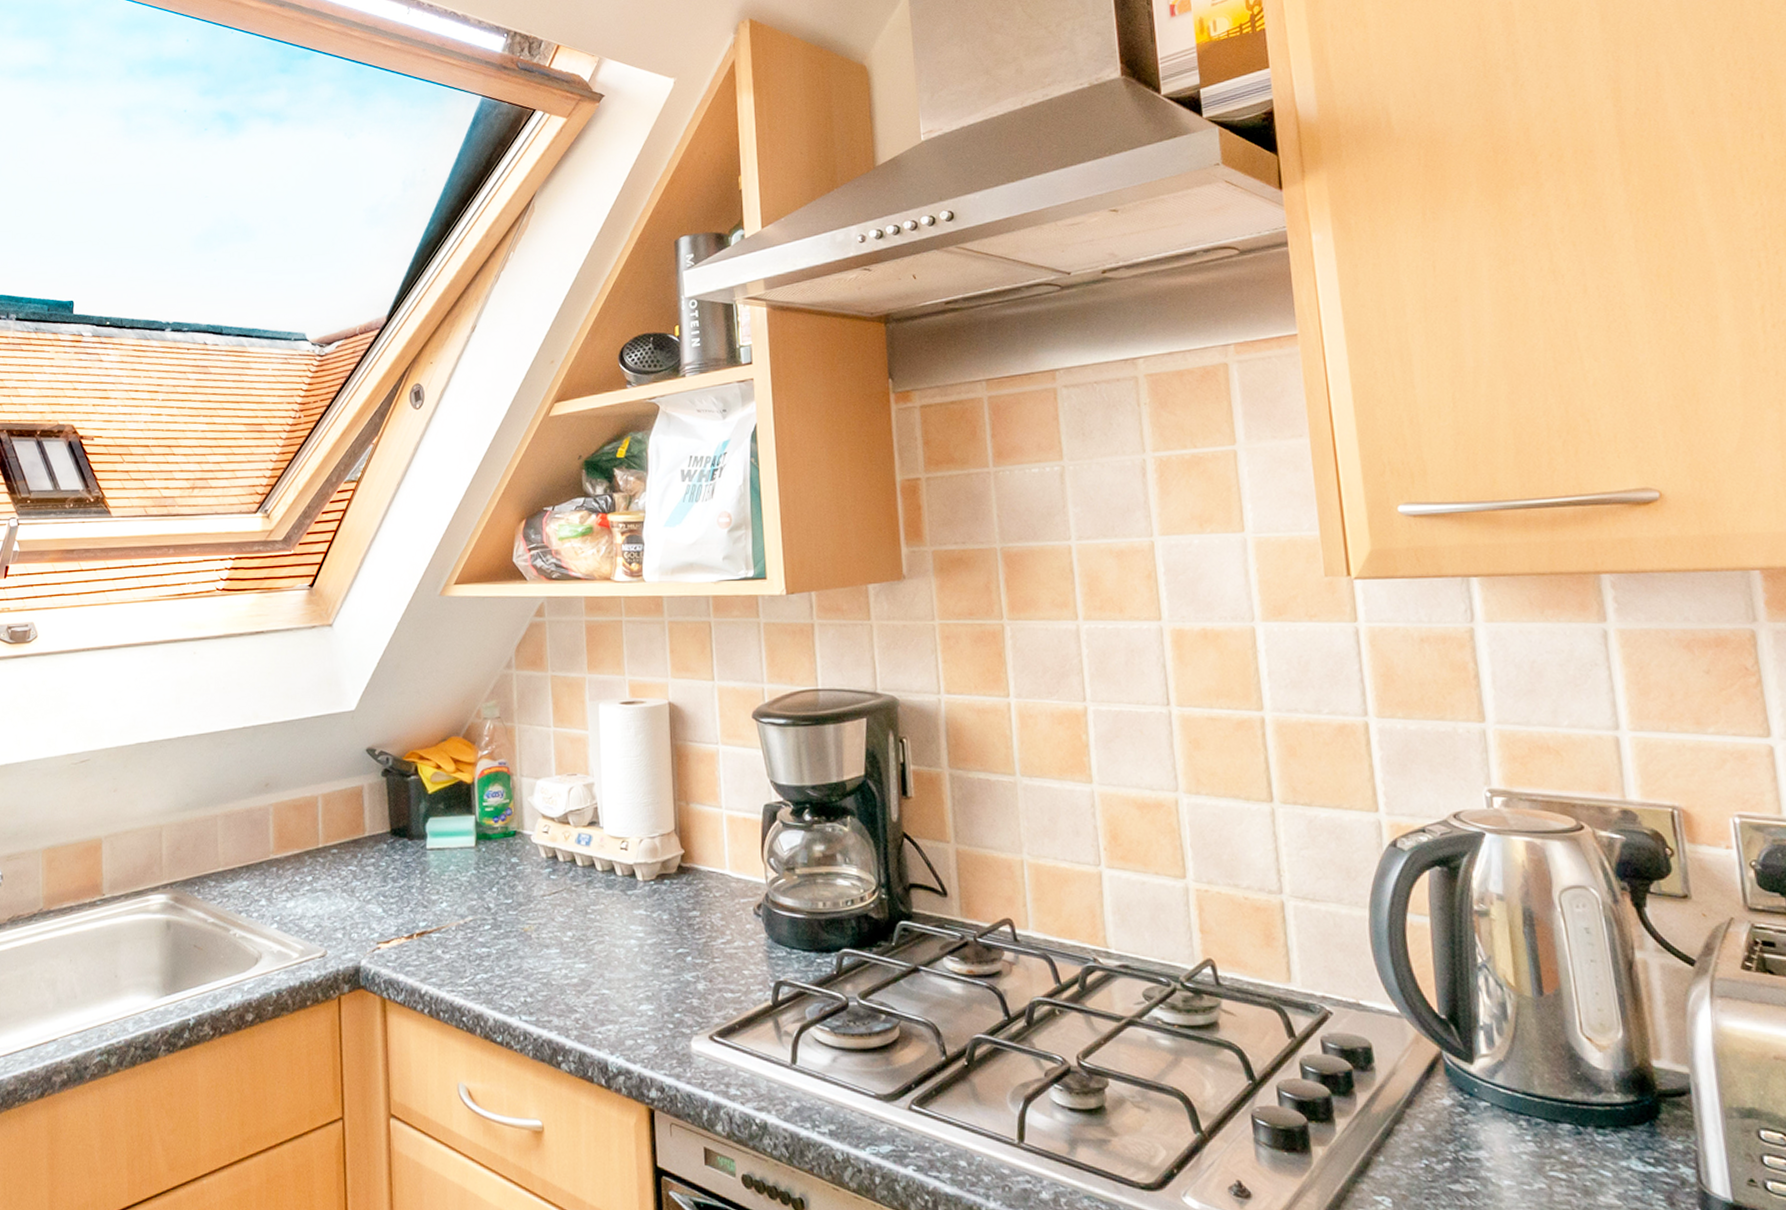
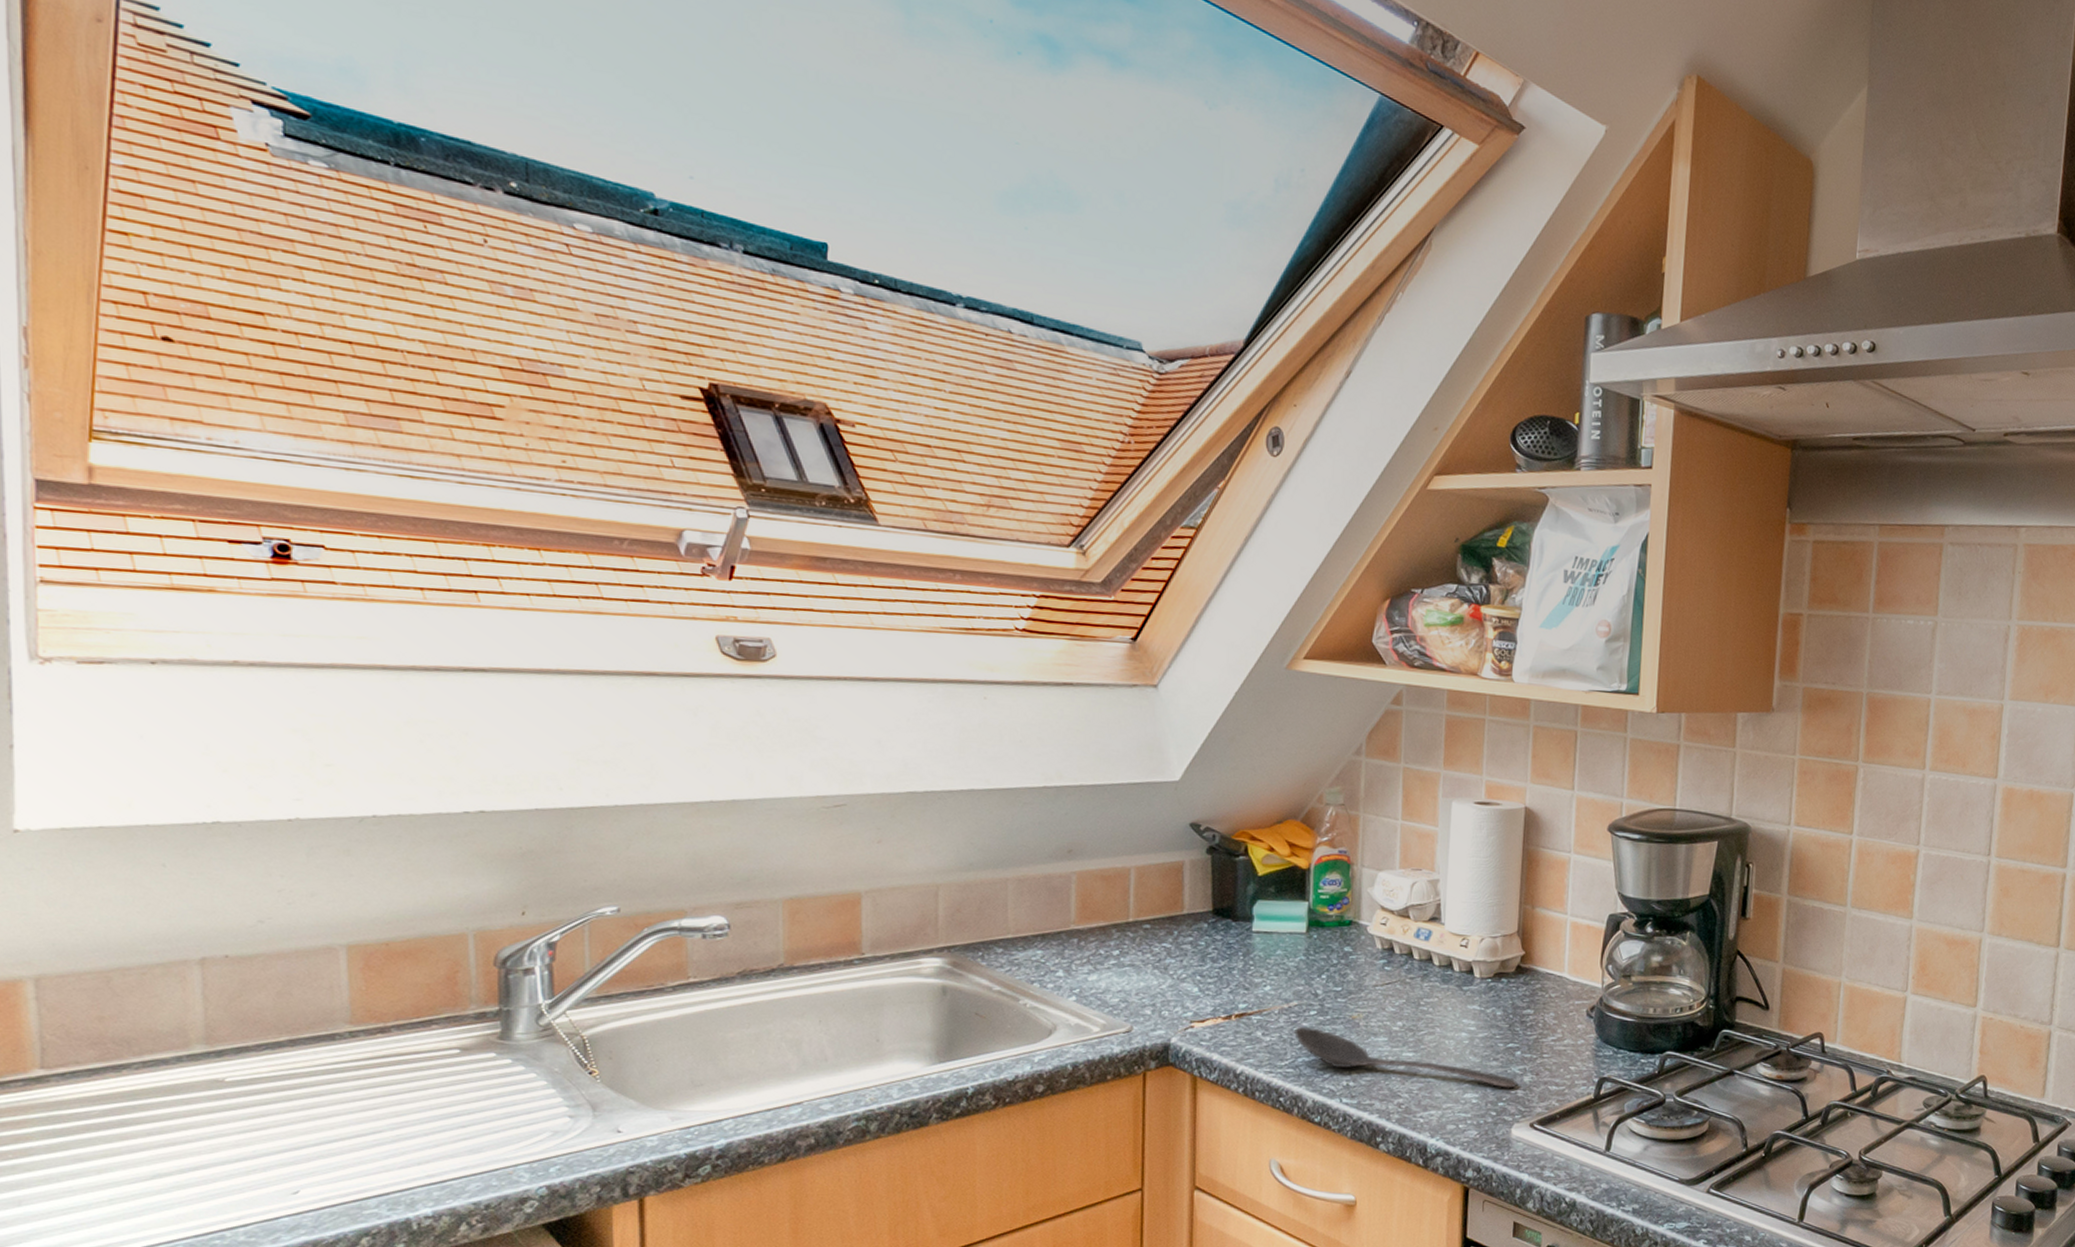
stirrer: none [470,943,692,998] -> present [1293,1027,1518,1089]

